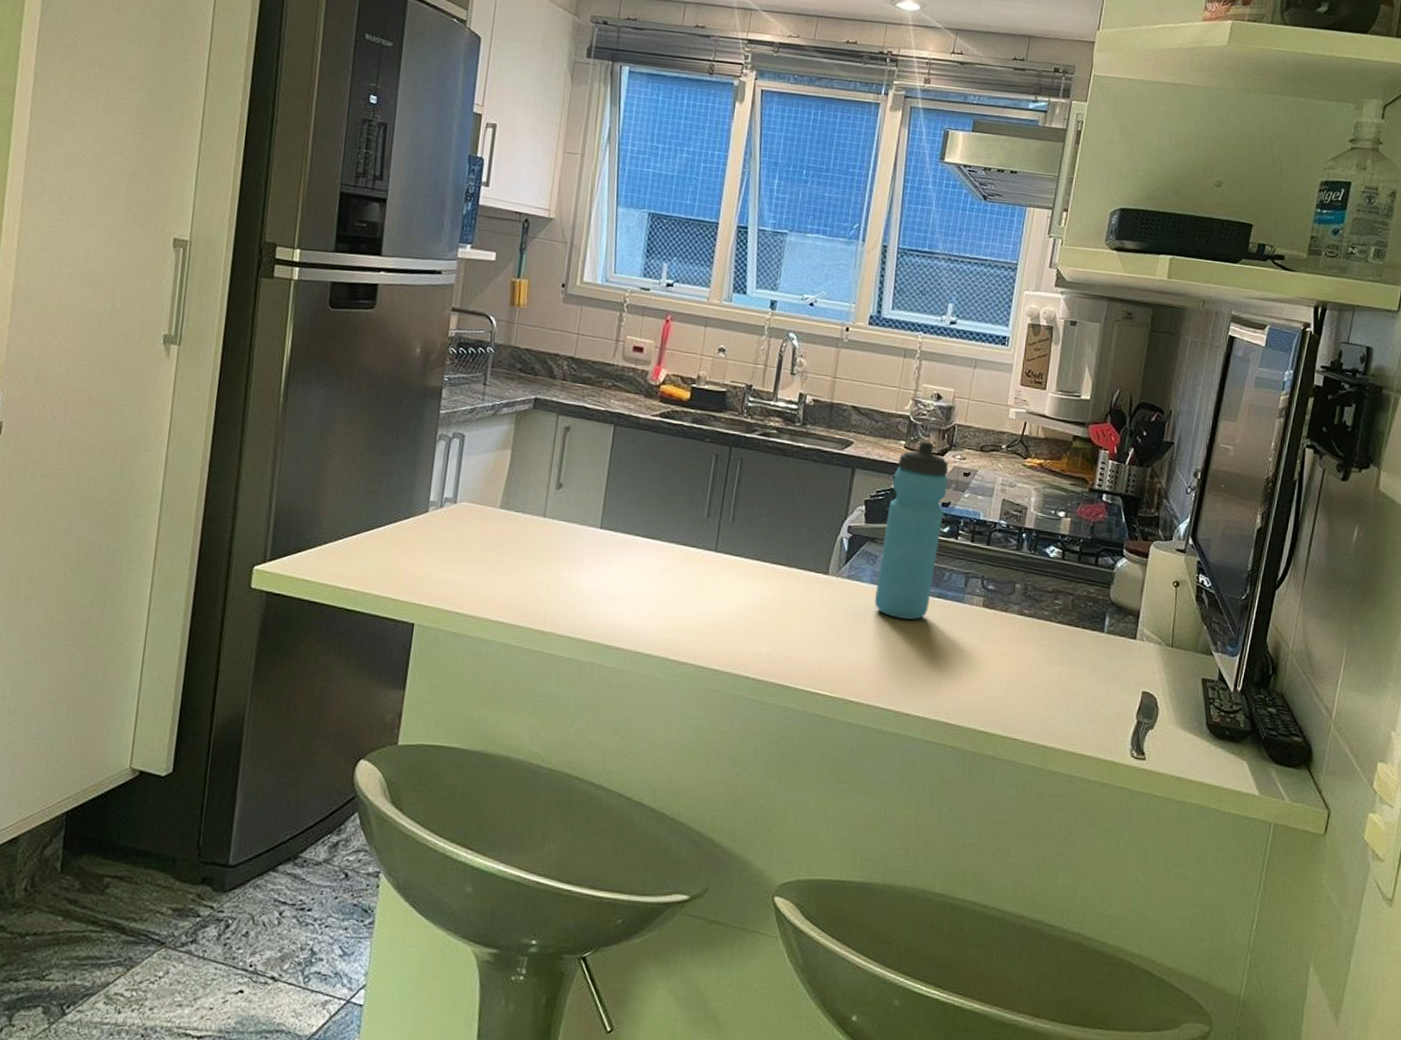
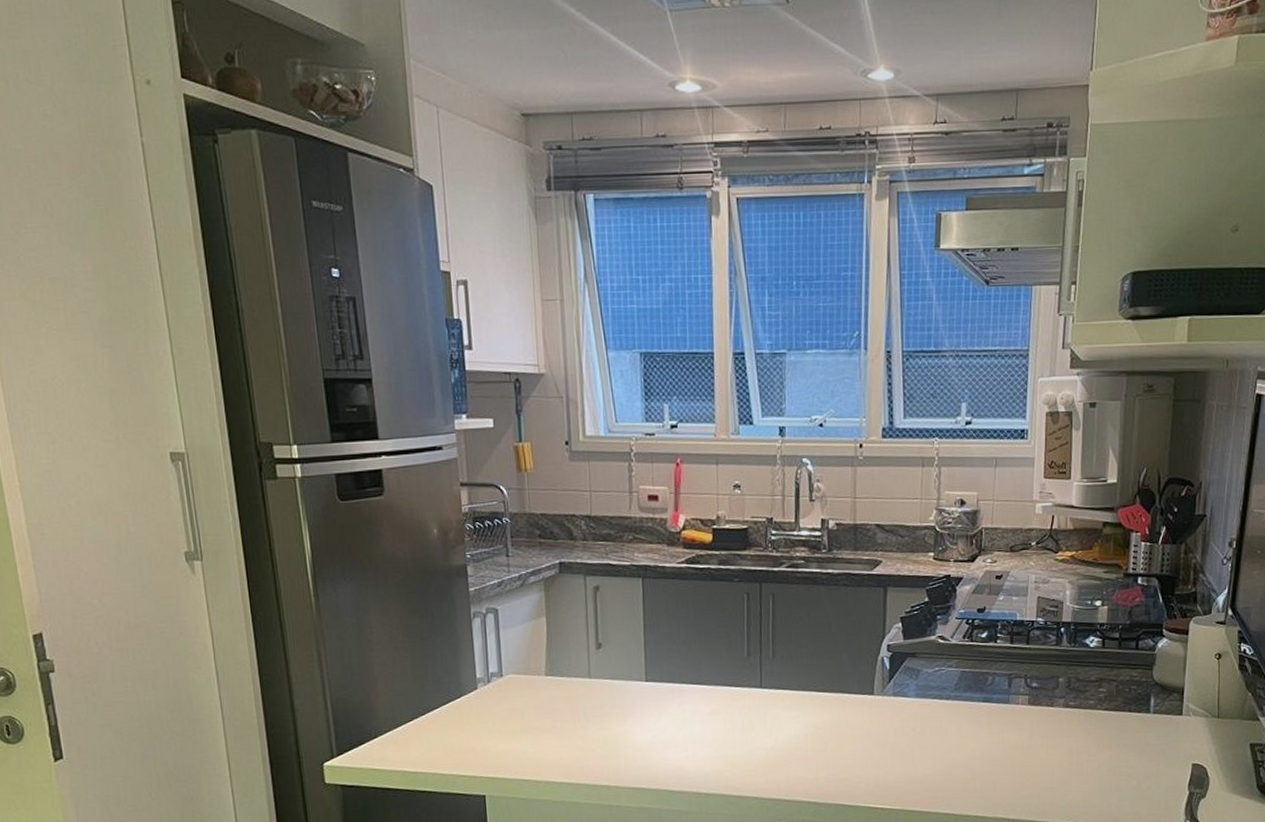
water bottle: present [874,441,948,620] -> none [921,549,981,727]

